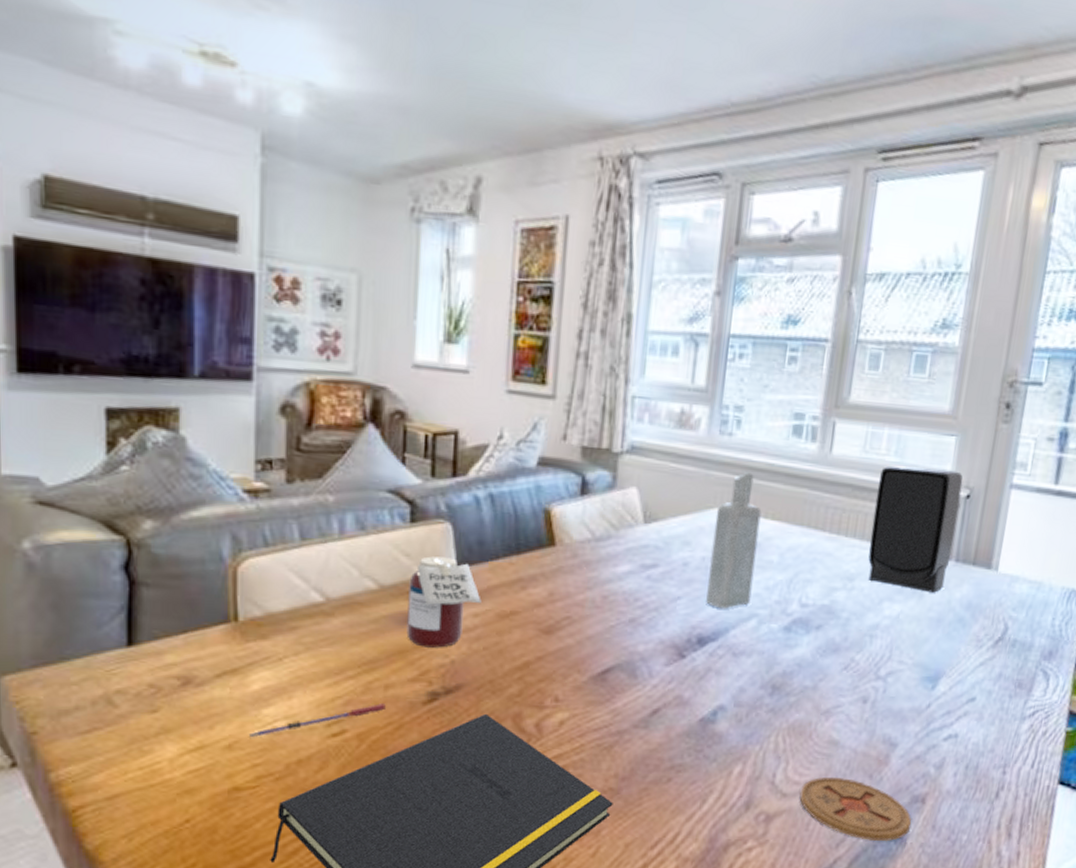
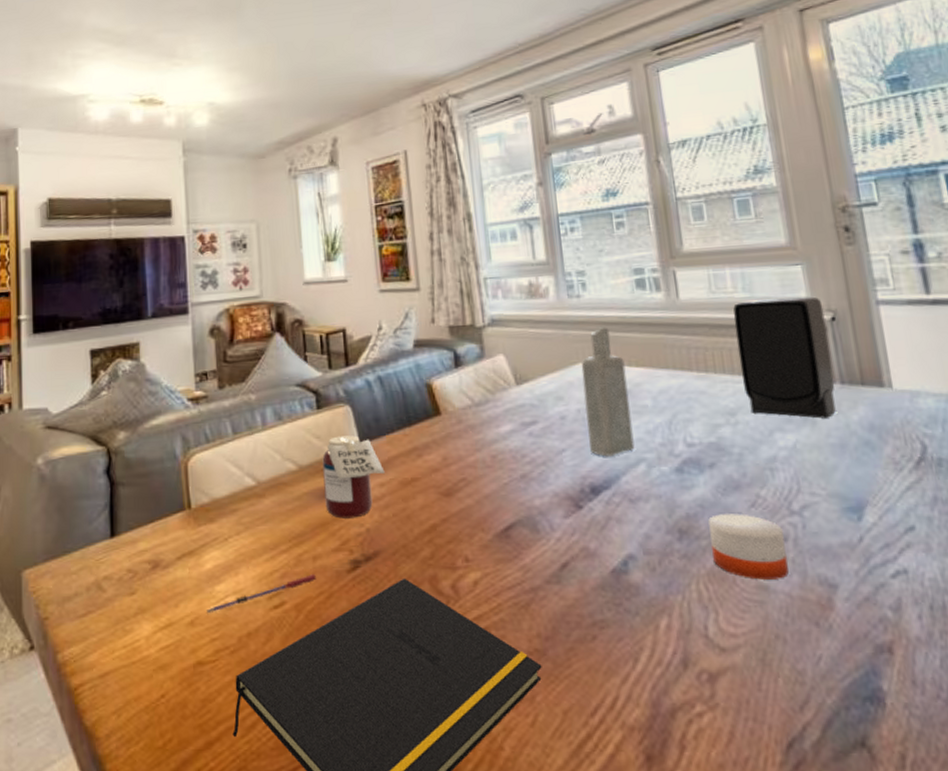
candle: none [797,673,866,736] -> present [708,512,789,580]
coaster: present [799,776,912,842] -> none [739,626,886,703]

